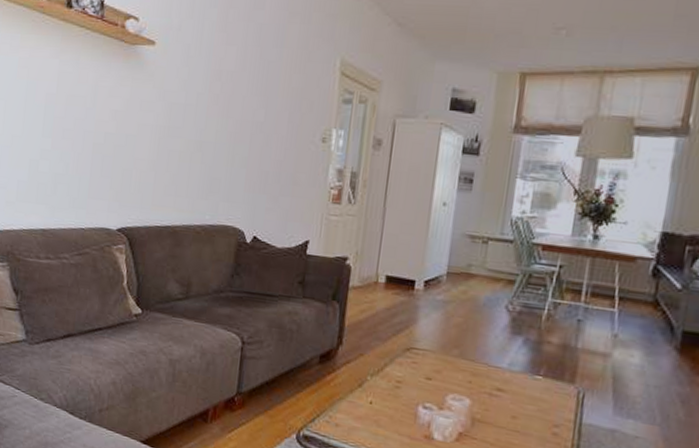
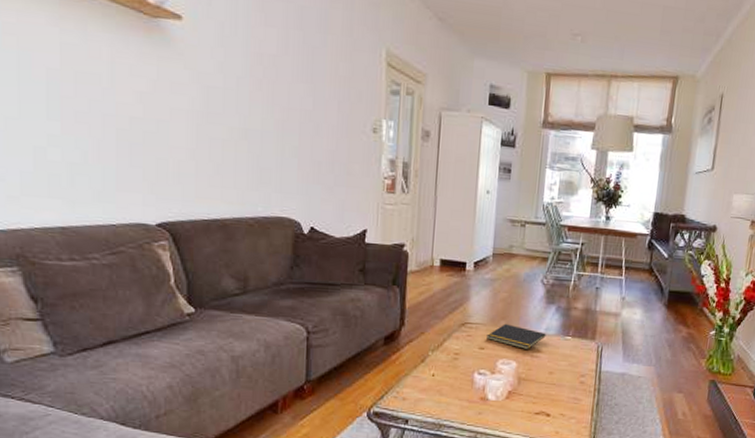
notepad: none [435,353,510,387] -> present [487,323,546,350]

